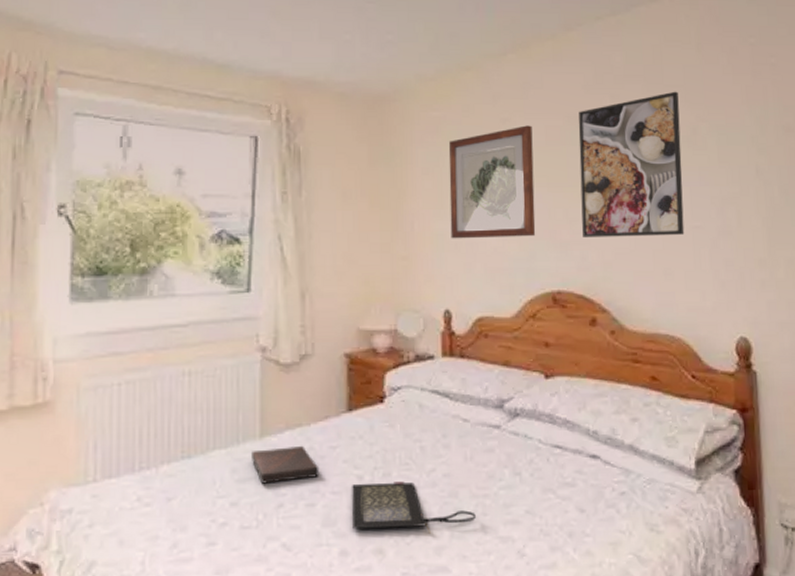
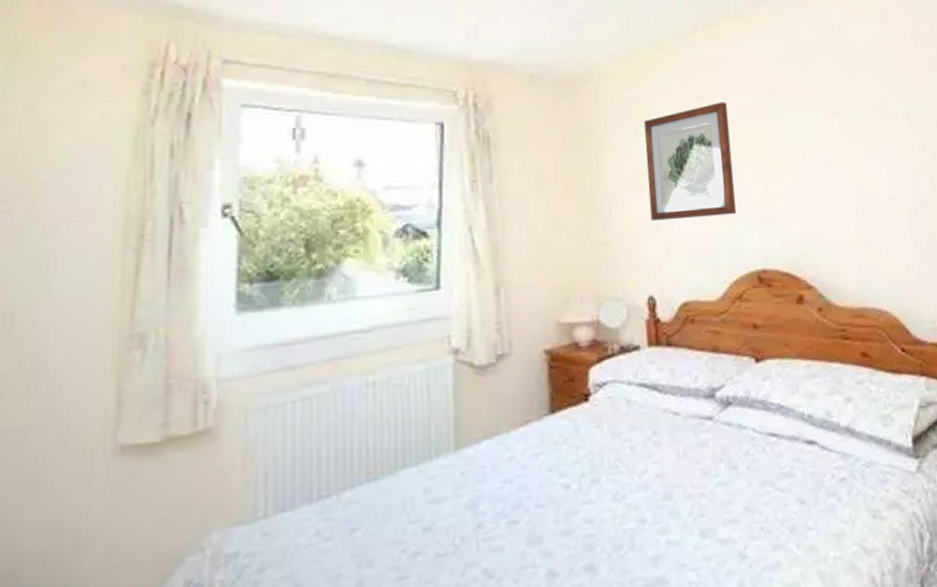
book: present [252,445,320,484] -> none [446,455,522,503]
clutch bag: present [352,481,476,534] -> none [558,486,693,546]
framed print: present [578,91,685,237] -> none [771,64,883,213]

